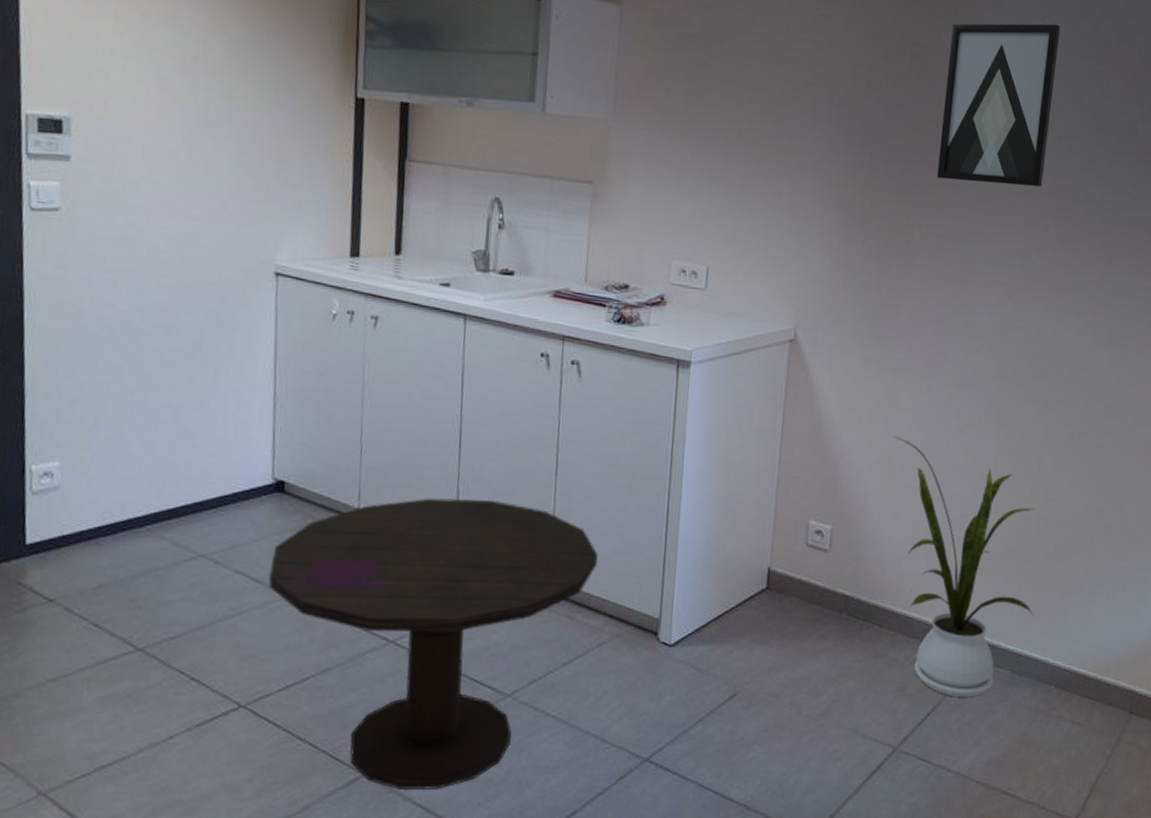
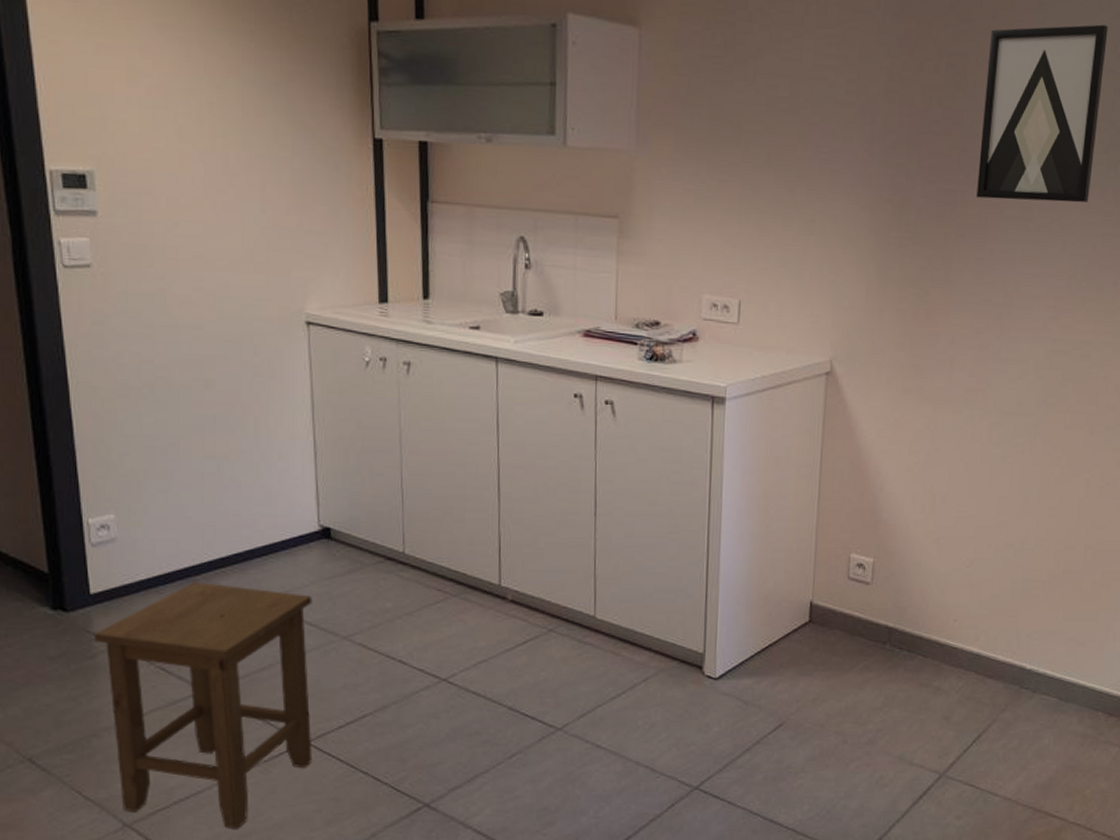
stool: none [25,534,261,799] -> present [93,582,313,829]
side table: present [268,498,598,791] -> none [321,540,640,819]
house plant: present [893,436,1035,697] -> none [935,467,1082,723]

